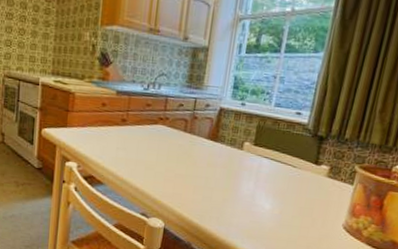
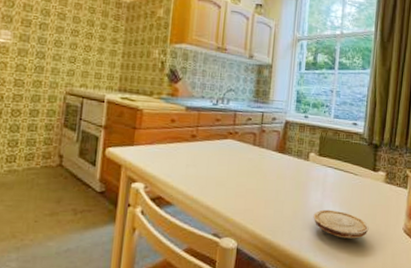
wood slice: none [243,199,304,231] -> present [313,209,369,239]

